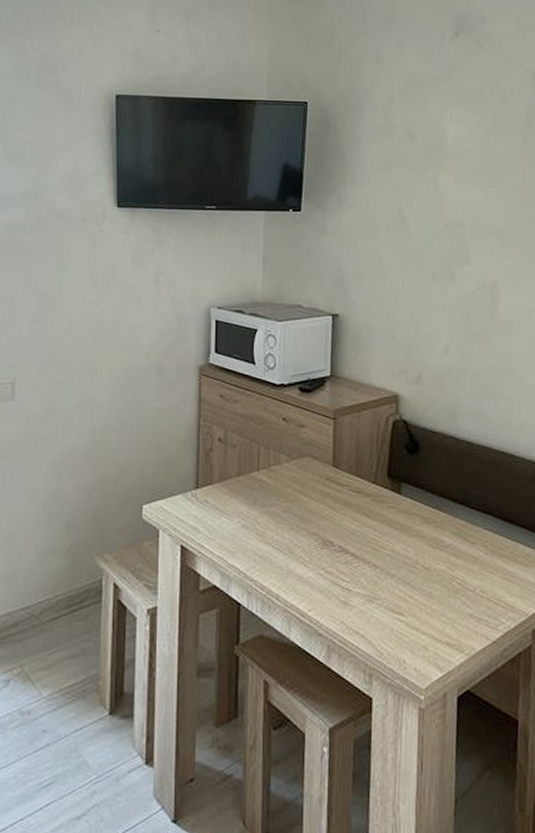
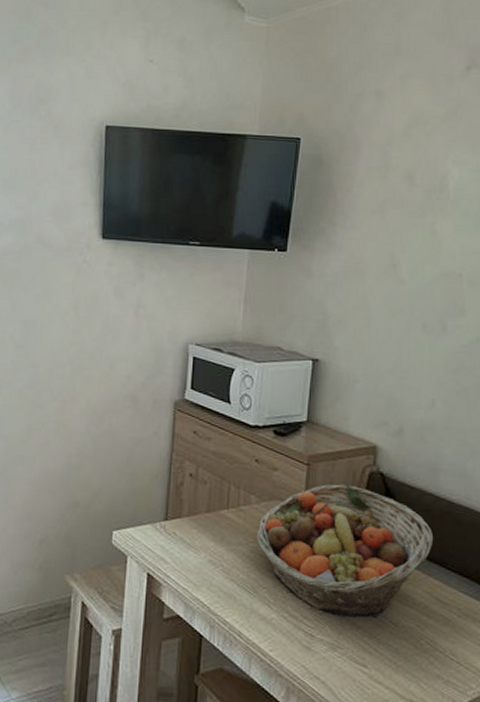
fruit basket: none [287,435,457,567] -> present [256,484,434,618]

